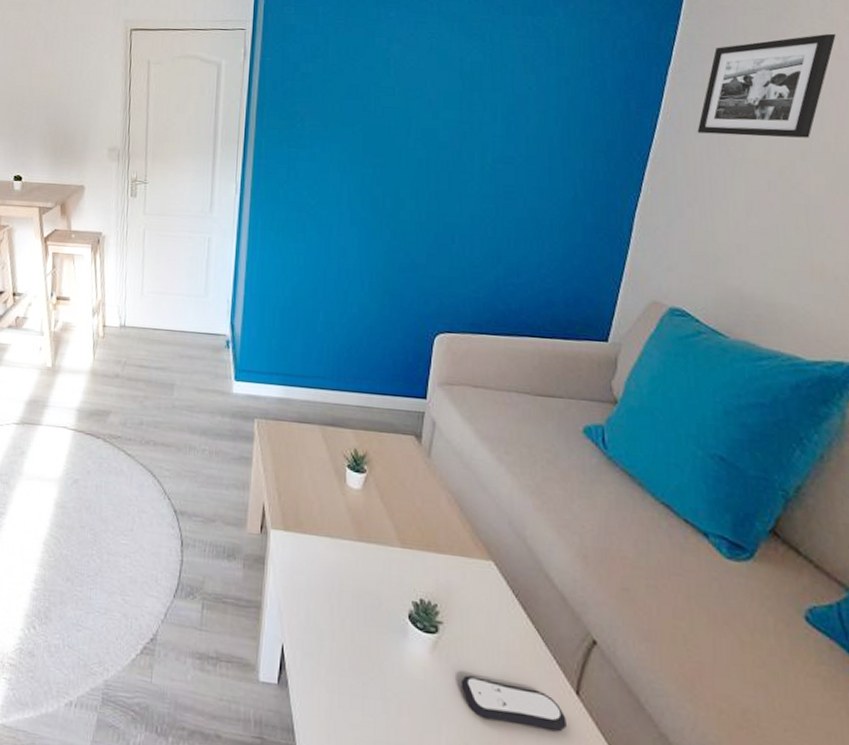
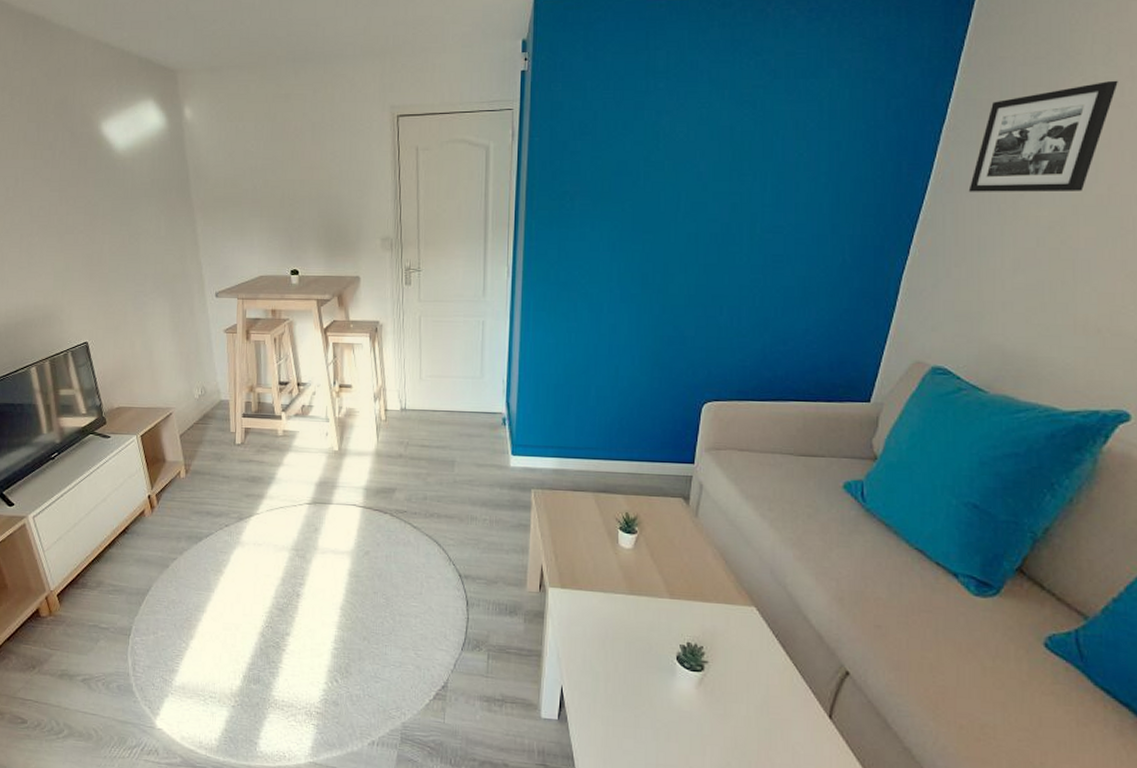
remote control: present [460,675,567,733] -> none [724,706,819,750]

